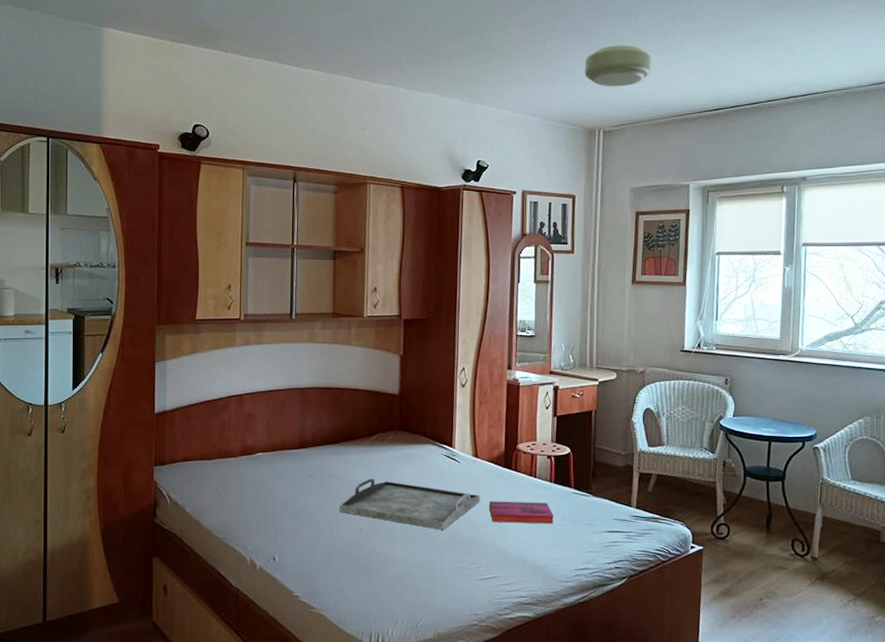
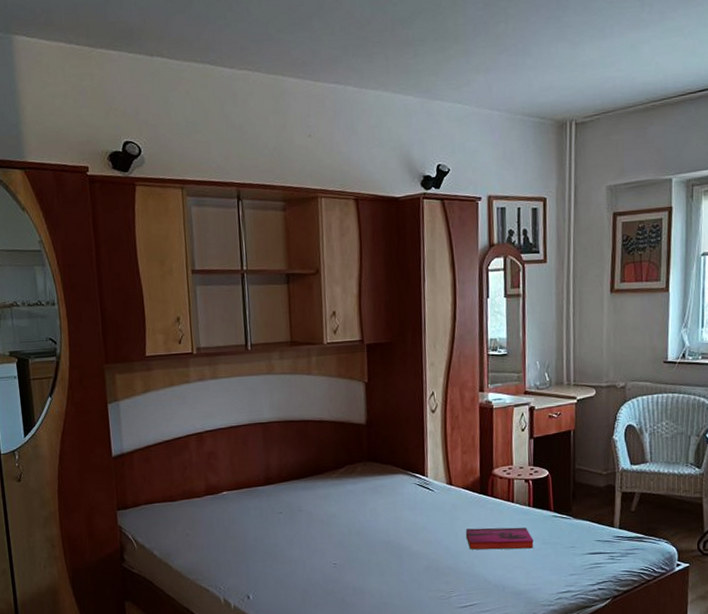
serving tray: present [339,478,480,530] -> none [311,511,456,560]
ceiling light: present [585,45,651,87] -> none [552,20,628,72]

